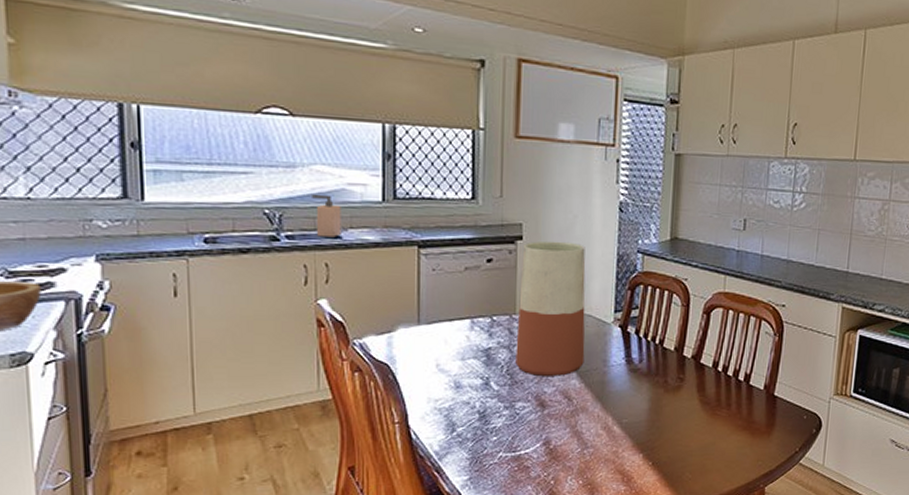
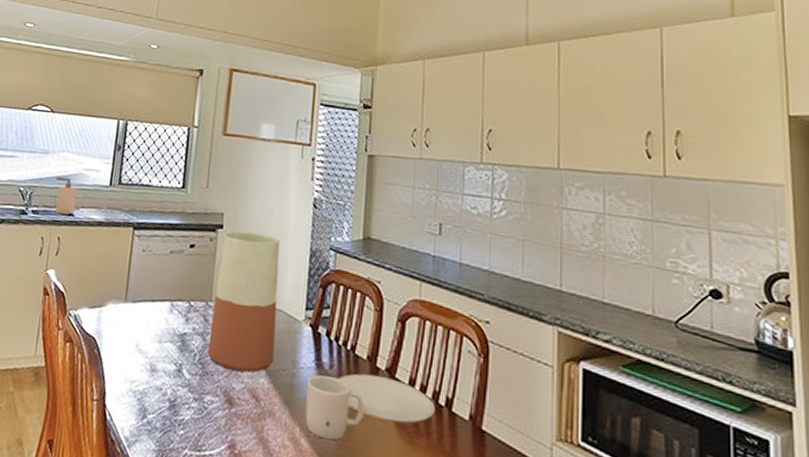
mug: none [616,369,672,424] -> present [305,374,365,441]
plate: none [648,364,735,400] -> present [338,373,435,424]

